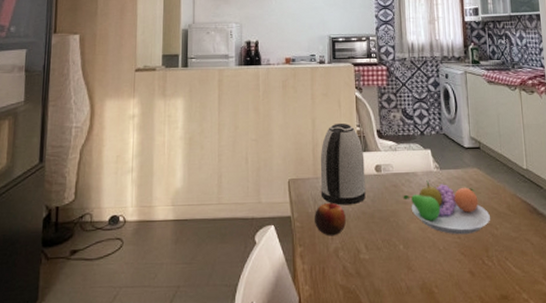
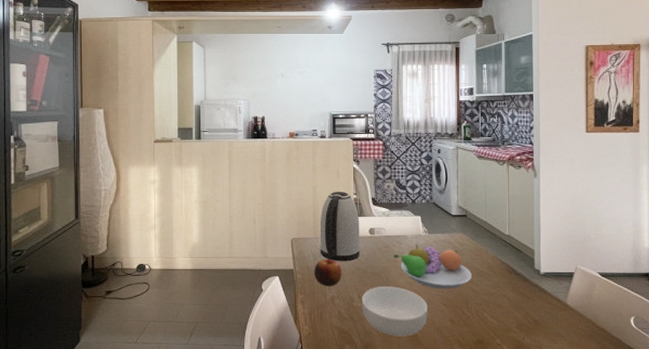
cereal bowl: none [369,233,445,295] -> present [361,286,428,337]

